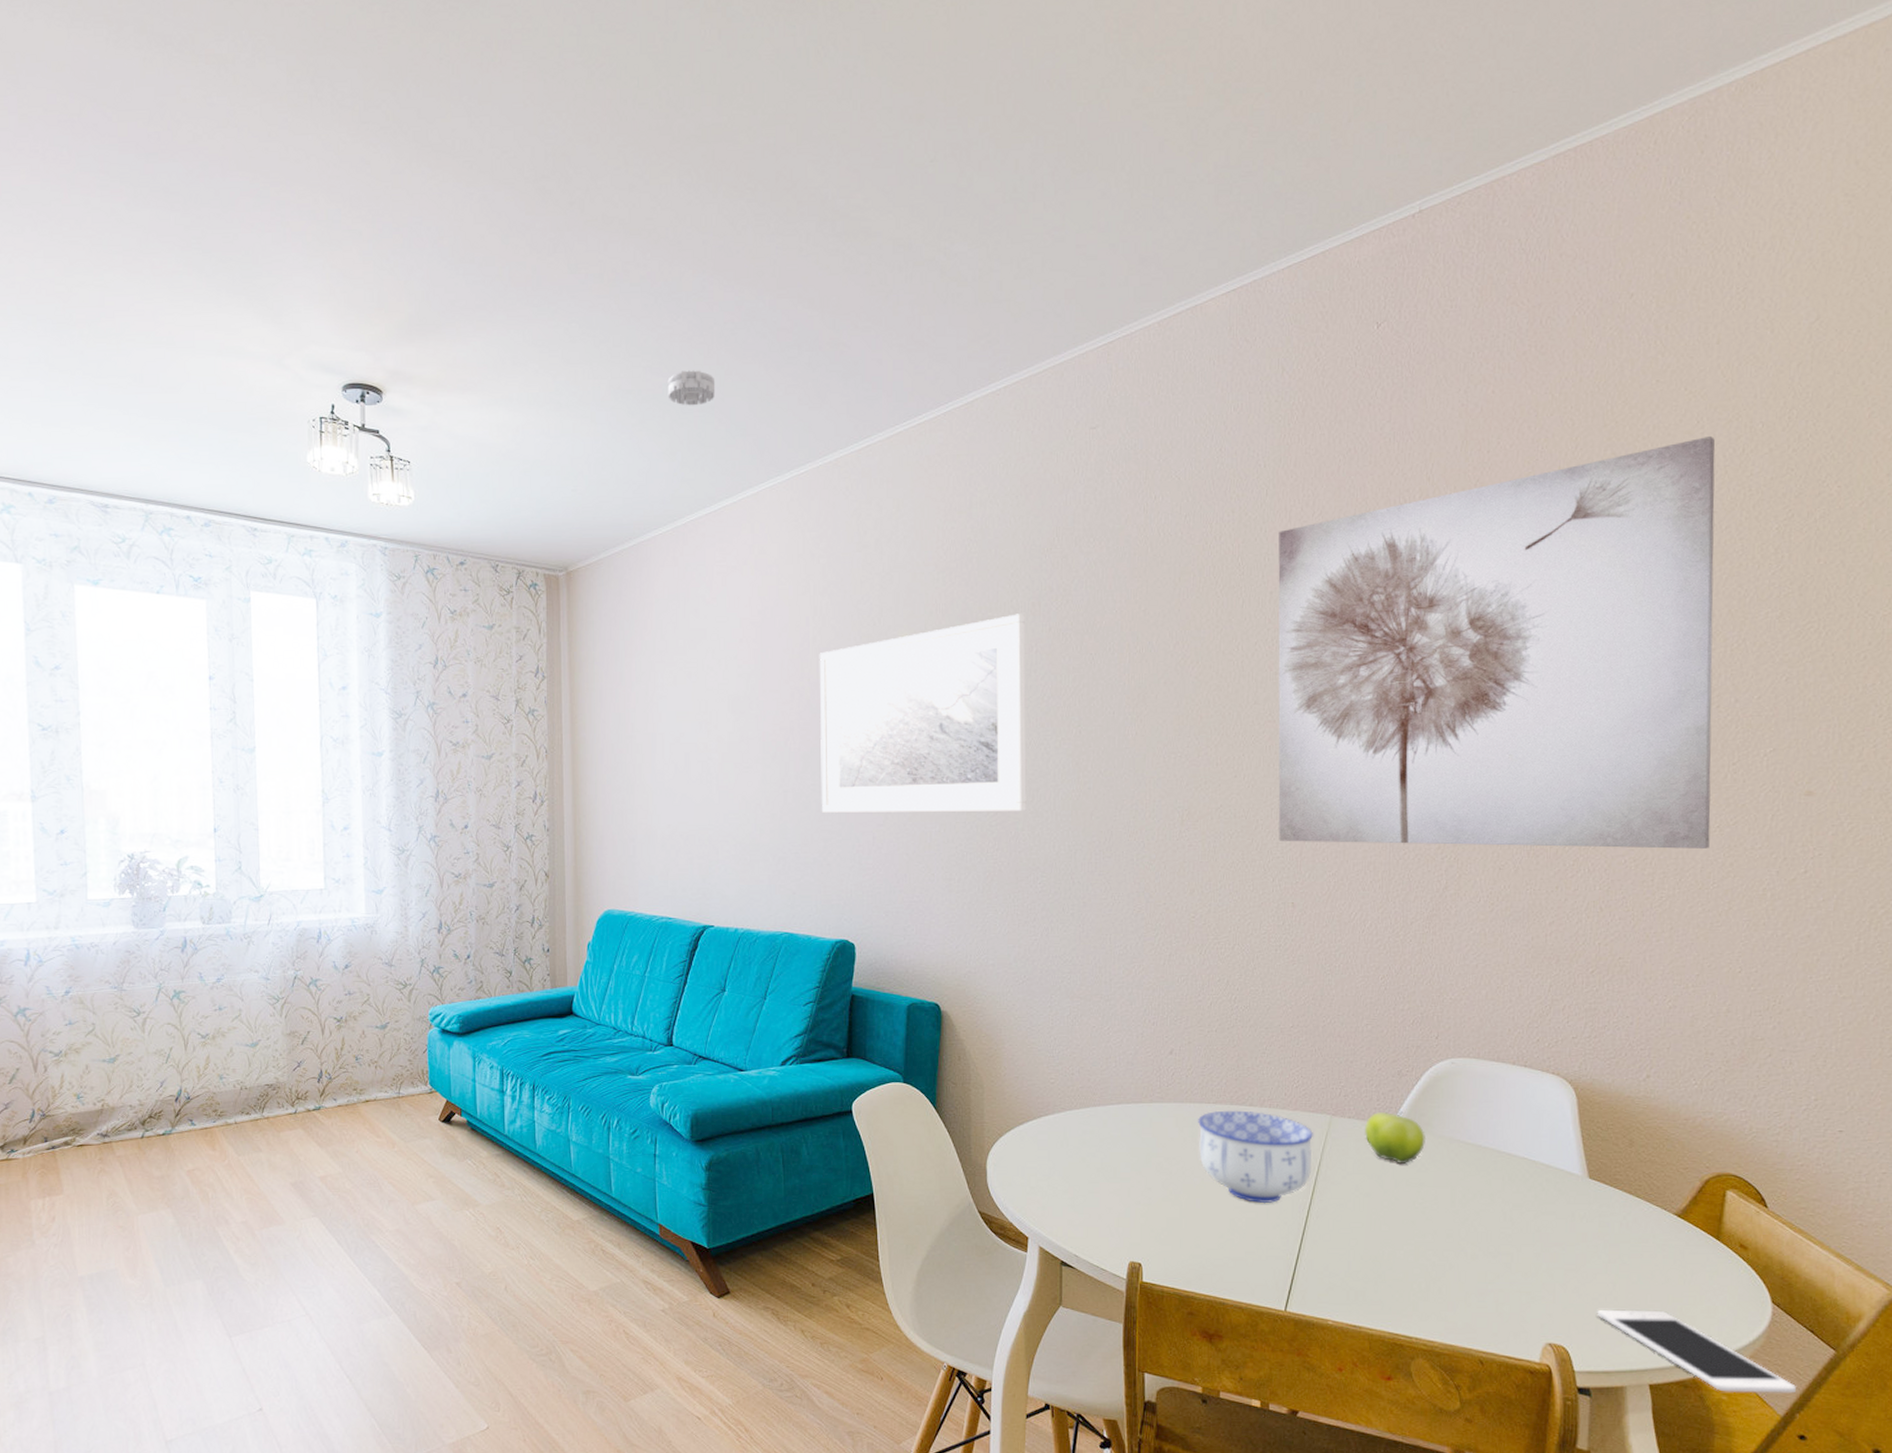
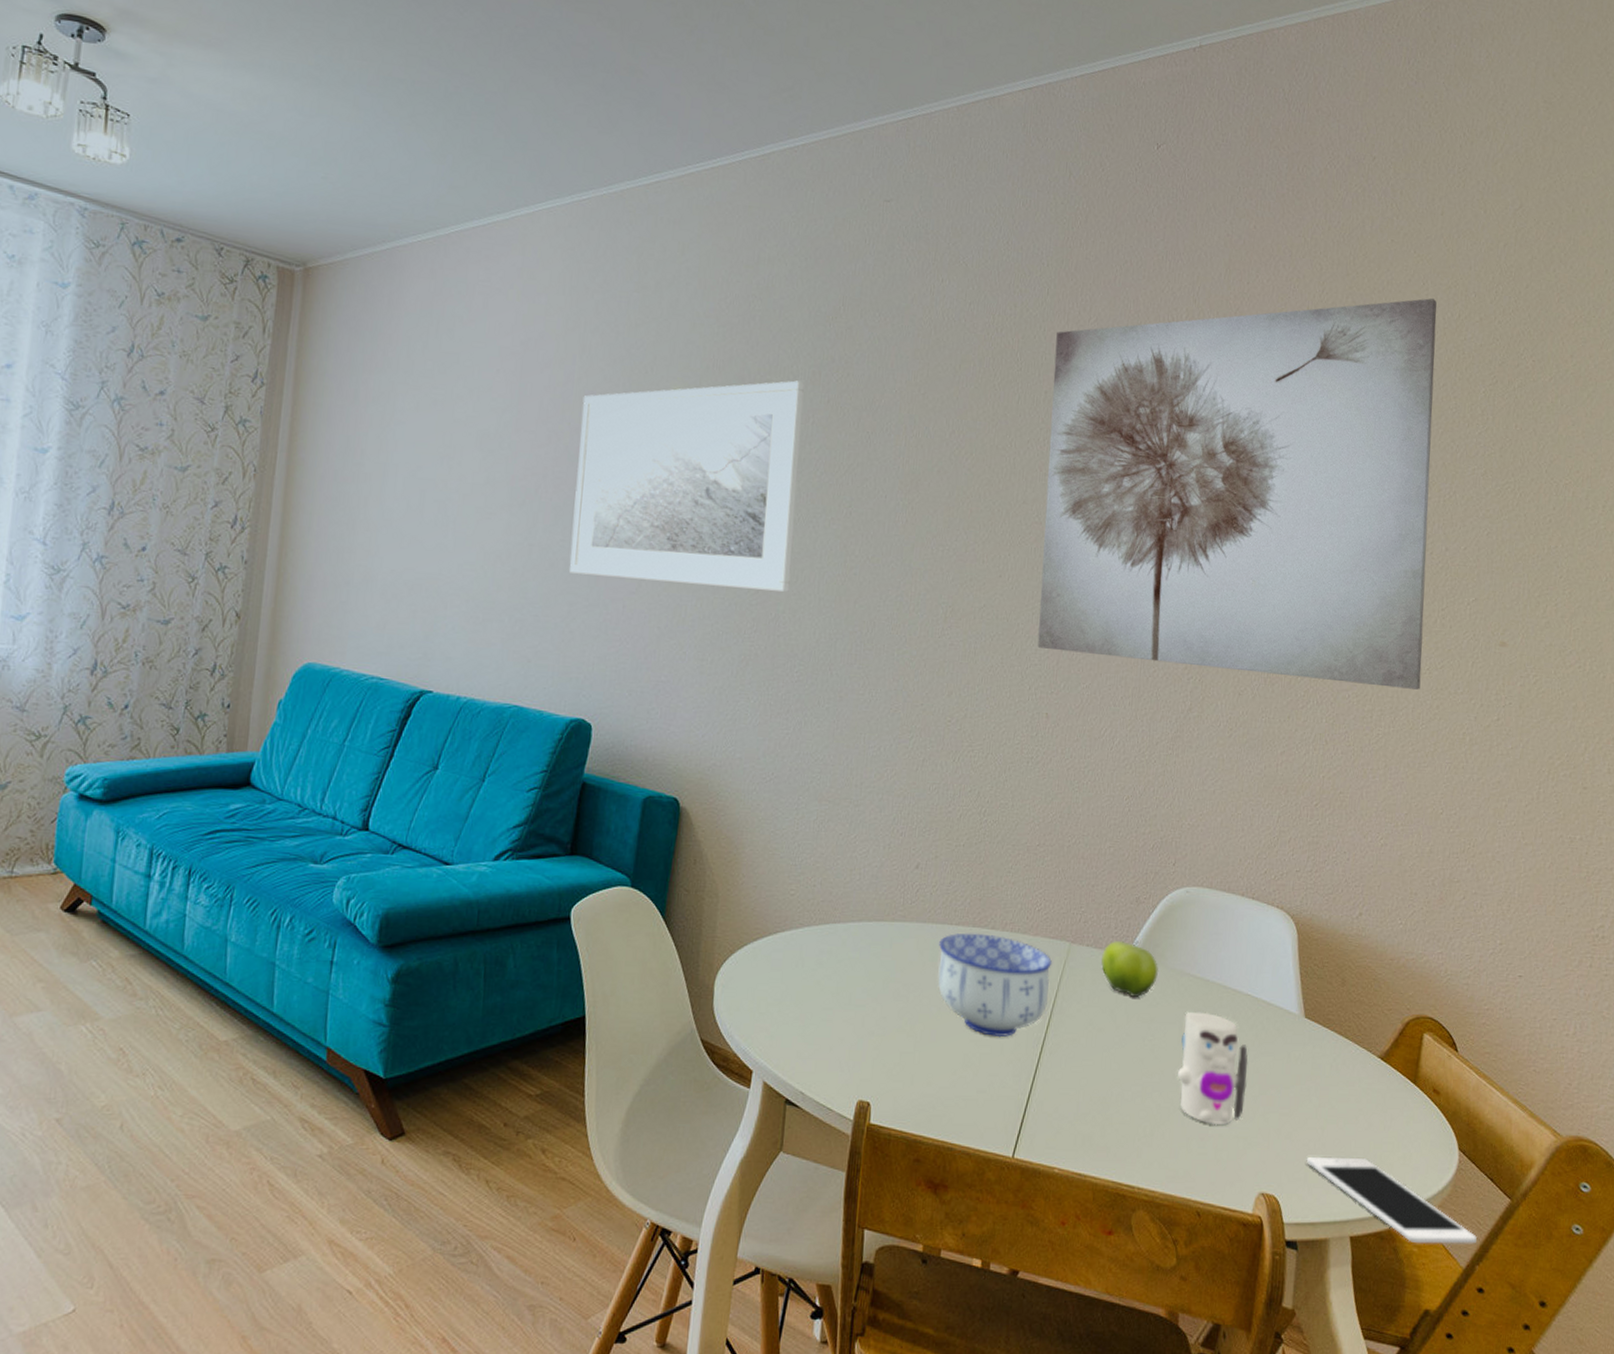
smoke detector: present [667,370,716,406] -> none [444,68,499,109]
toy: none [1451,1175,1528,1281] -> present [1177,1011,1248,1126]

